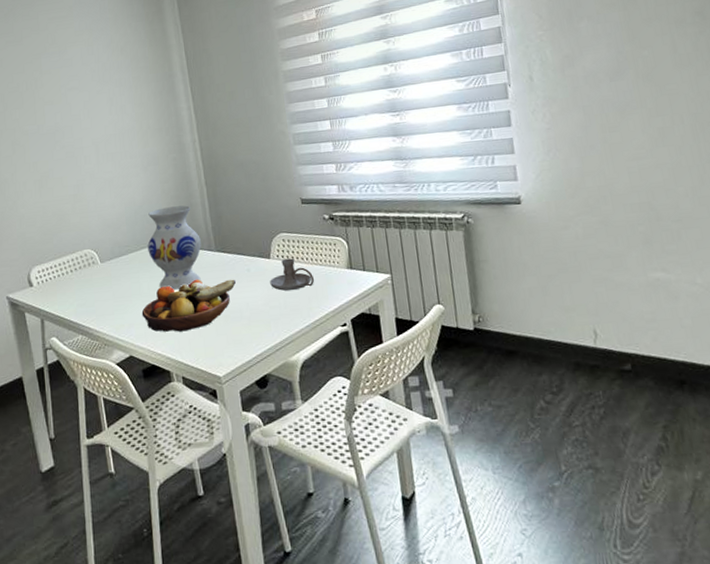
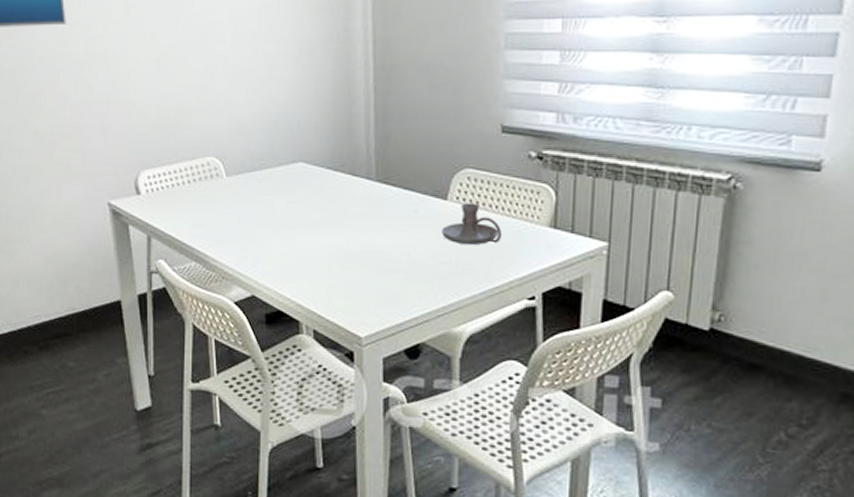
fruit bowl: present [141,279,236,332] -> none [271,213,396,276]
vase: present [147,205,201,290] -> none [288,115,358,223]

